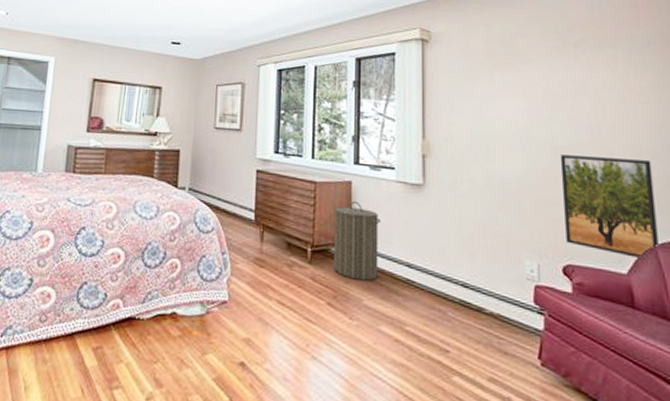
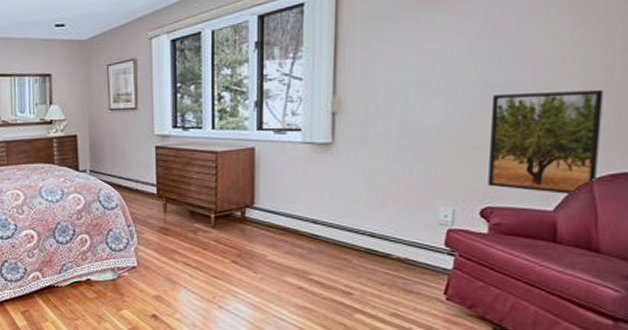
laundry hamper: present [333,200,381,281] -> none [237,166,286,239]

